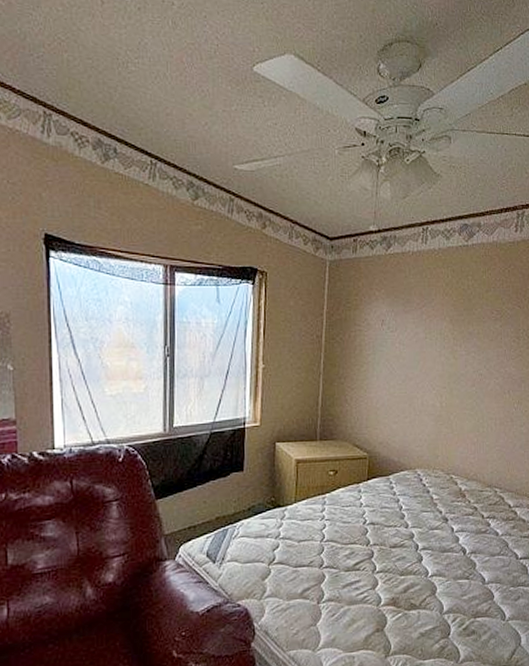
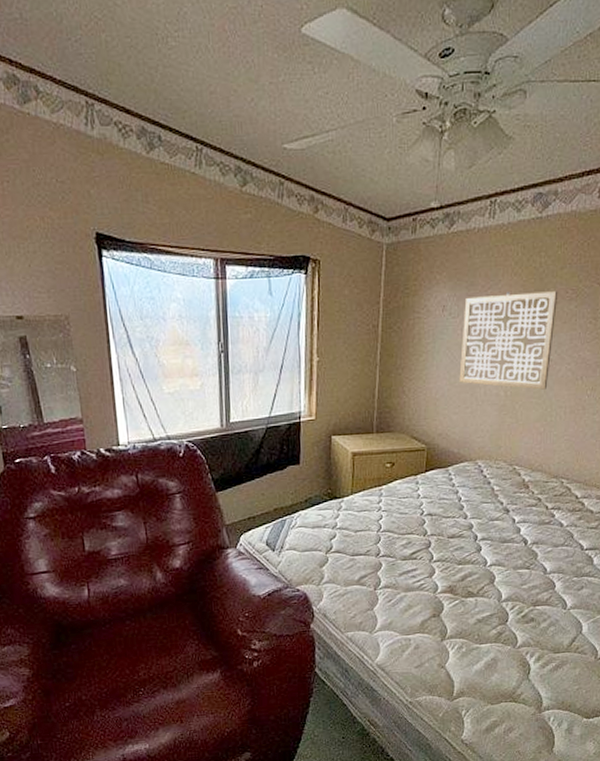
wall art: none [398,310,485,402] -> present [459,291,558,390]

